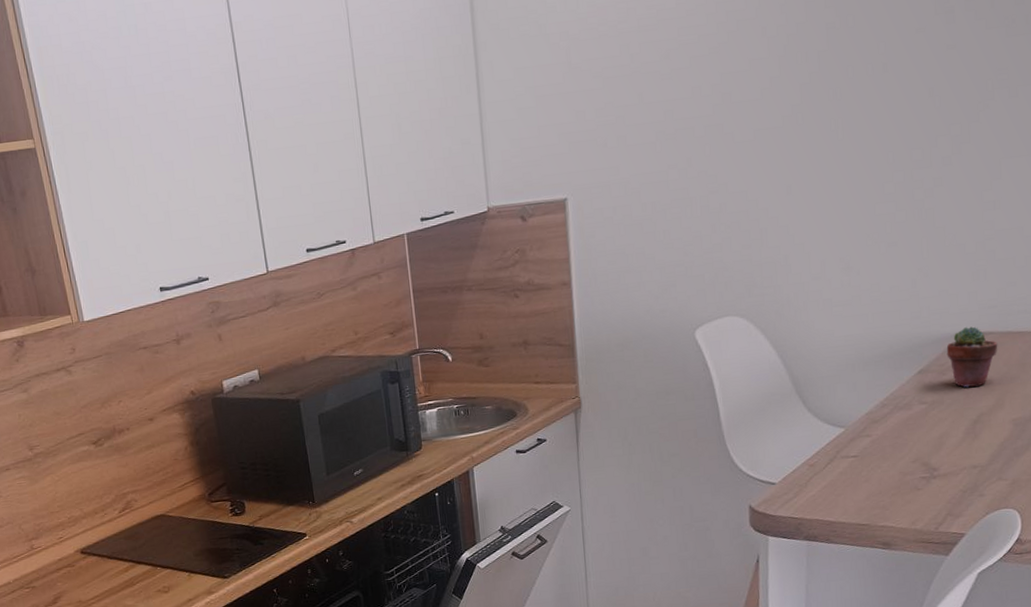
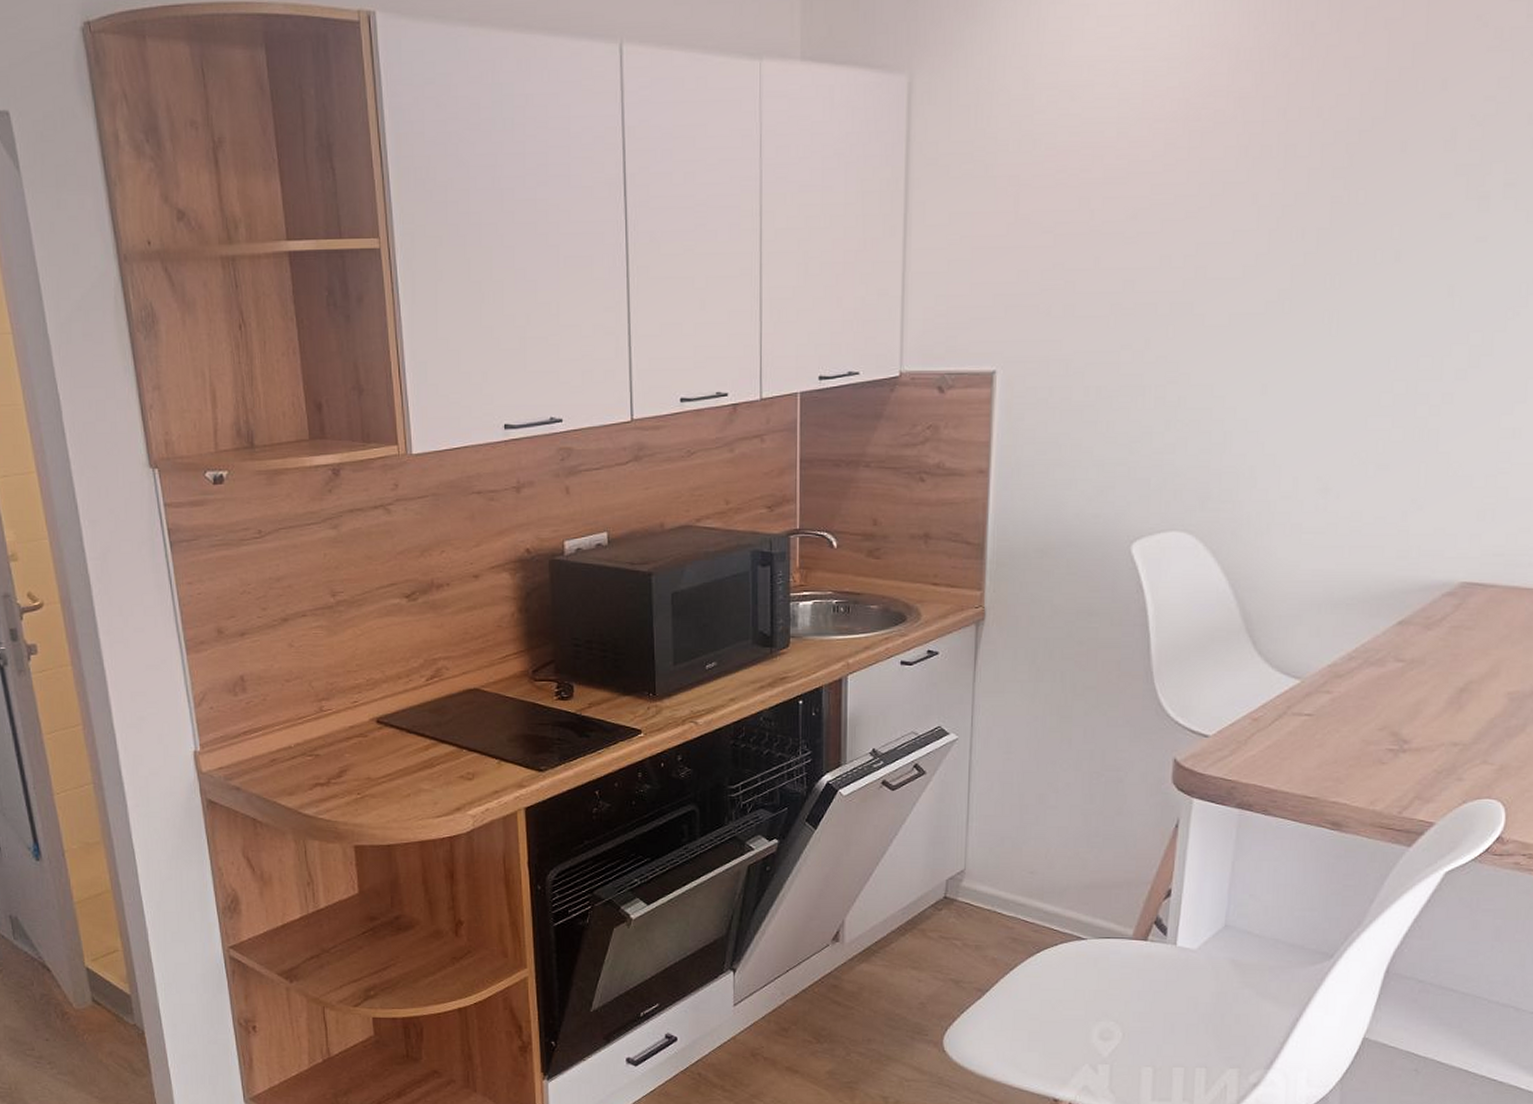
potted succulent: present [946,326,998,388] -> none [1435,575,1500,648]

